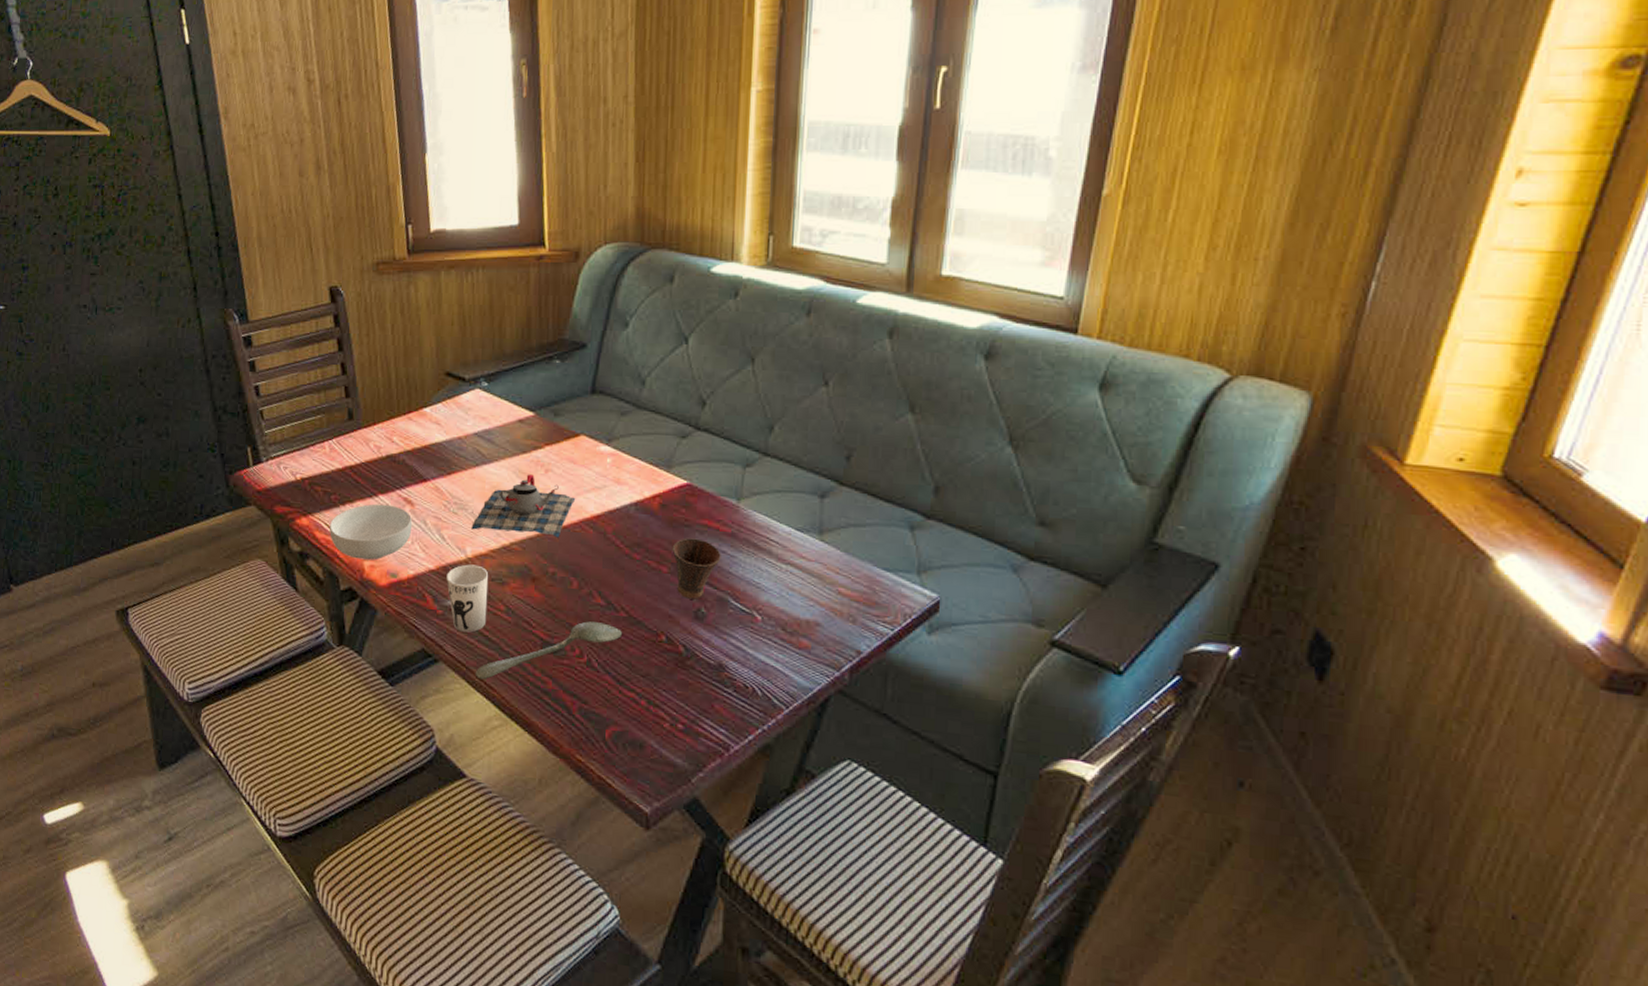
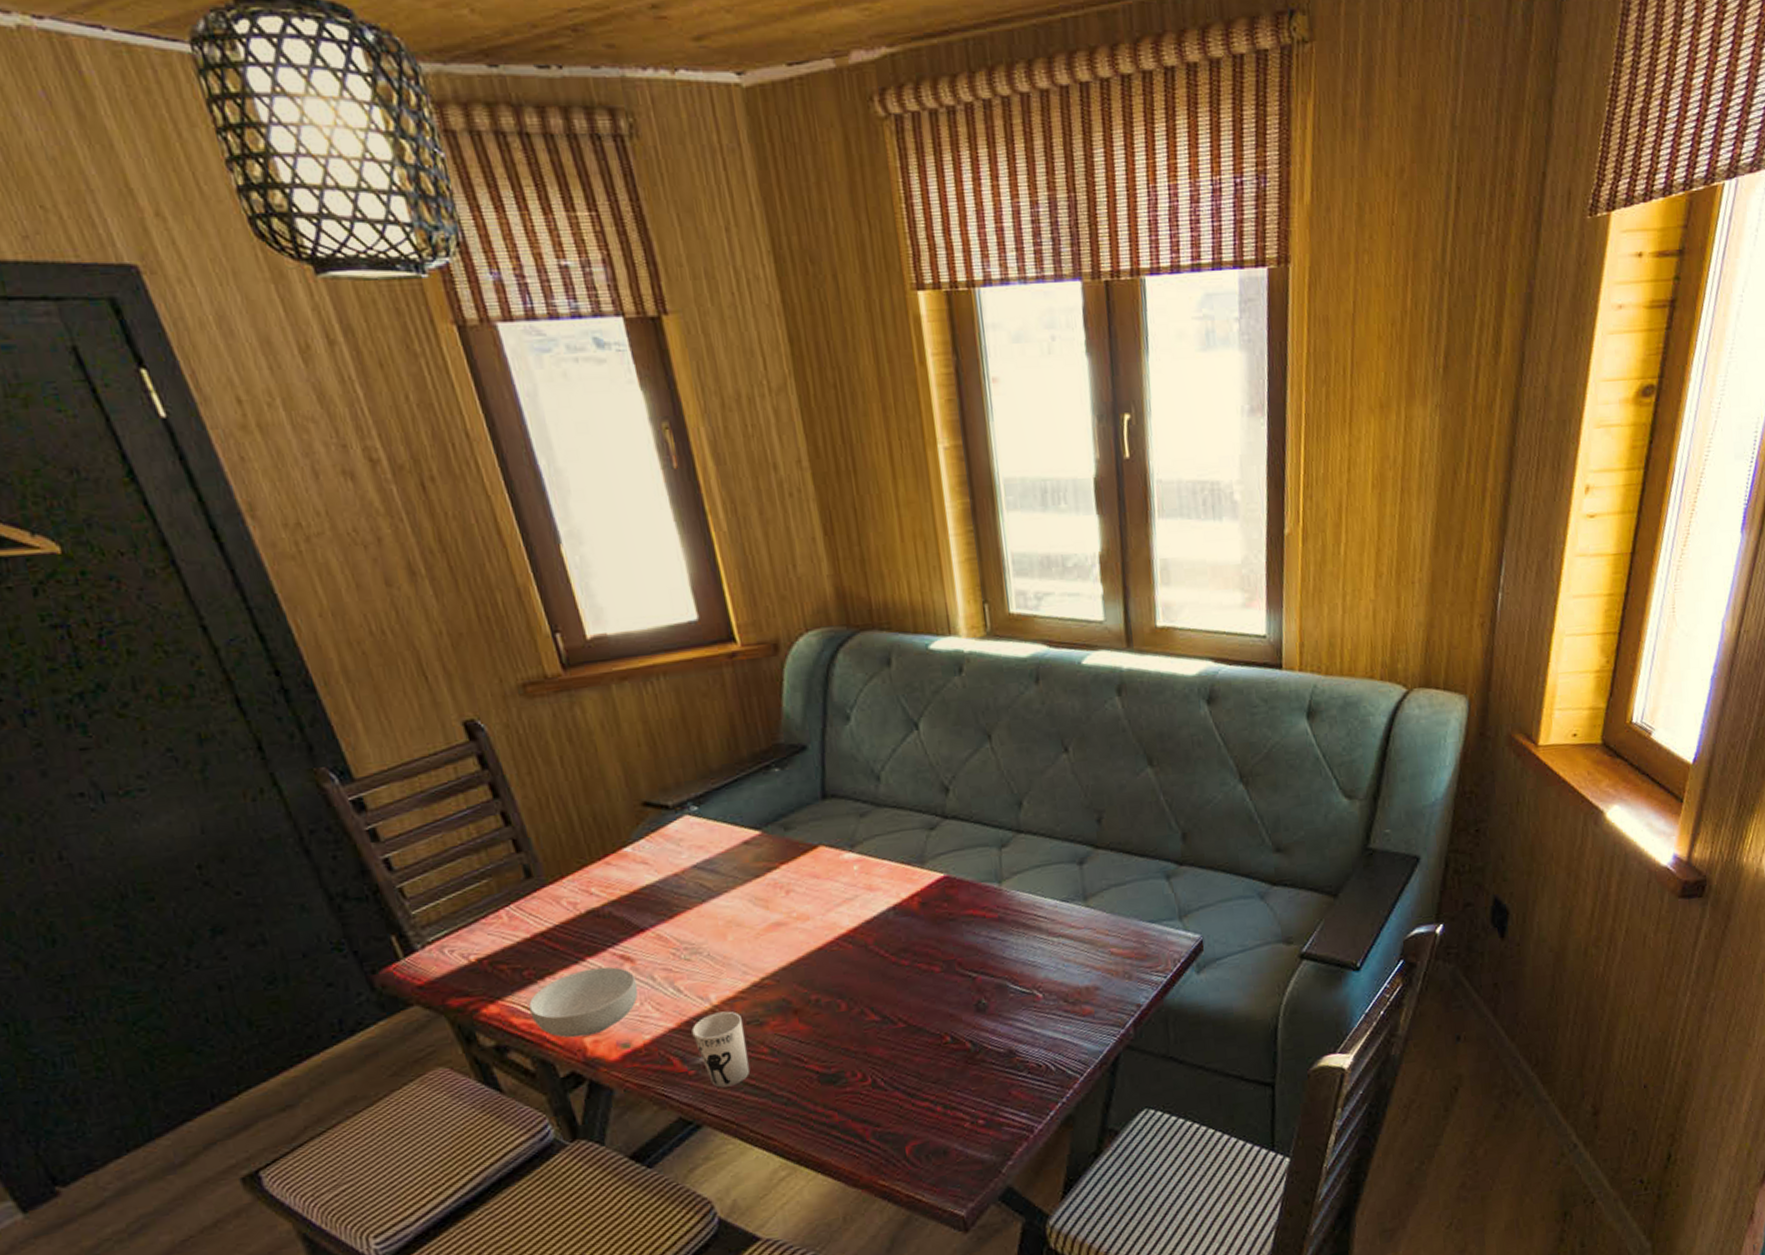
teapot: present [471,474,576,538] -> none [710,899,827,974]
spoon: present [475,621,622,680] -> none [747,1039,904,1133]
cup: present [673,538,721,600] -> none [941,930,993,994]

